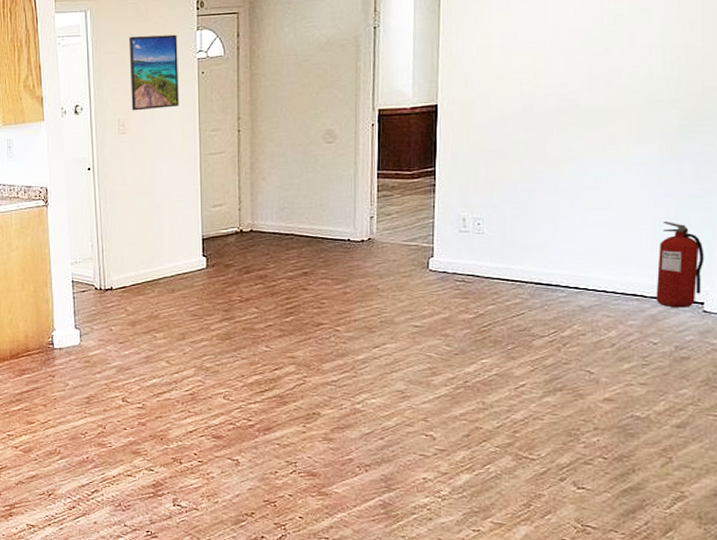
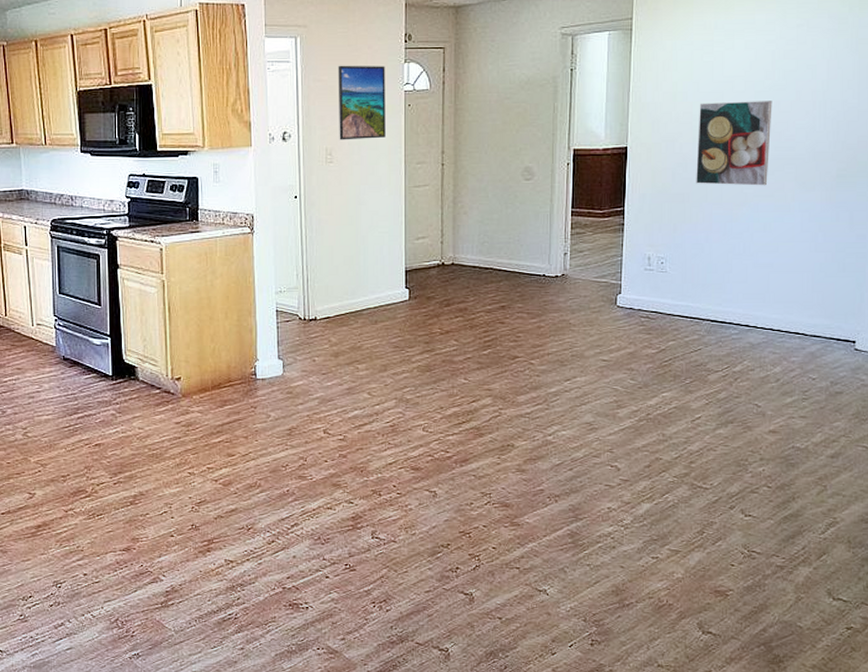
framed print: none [515,48,602,140] -> present [696,101,772,186]
fire extinguisher: present [656,222,704,308] -> none [815,265,857,346]

